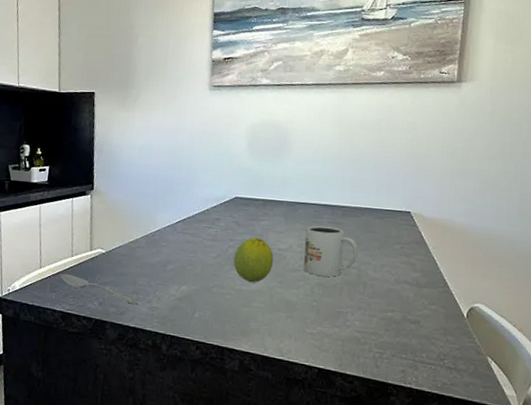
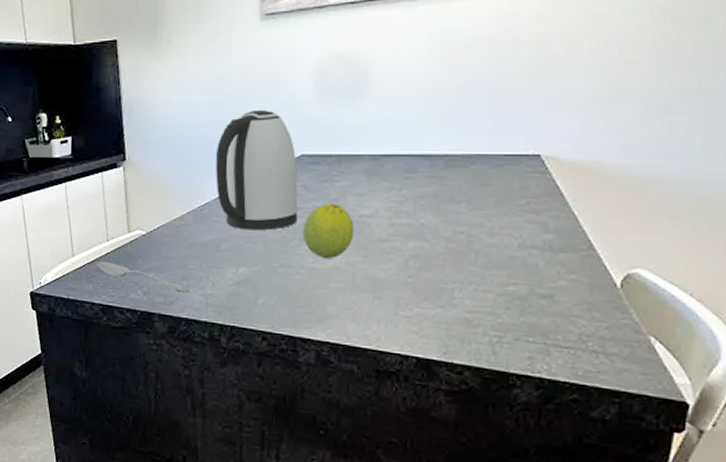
kettle: none [166,158,232,256] -> present [216,109,298,231]
mug: present [304,225,358,277] -> none [394,182,467,247]

